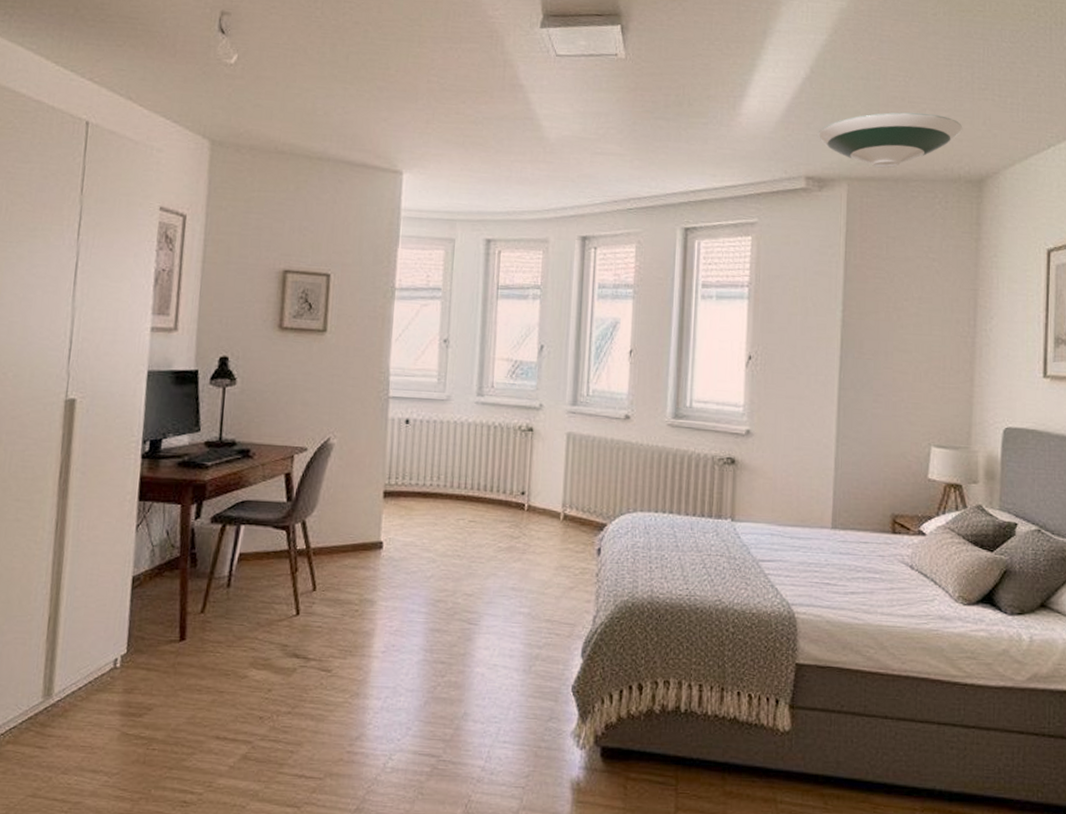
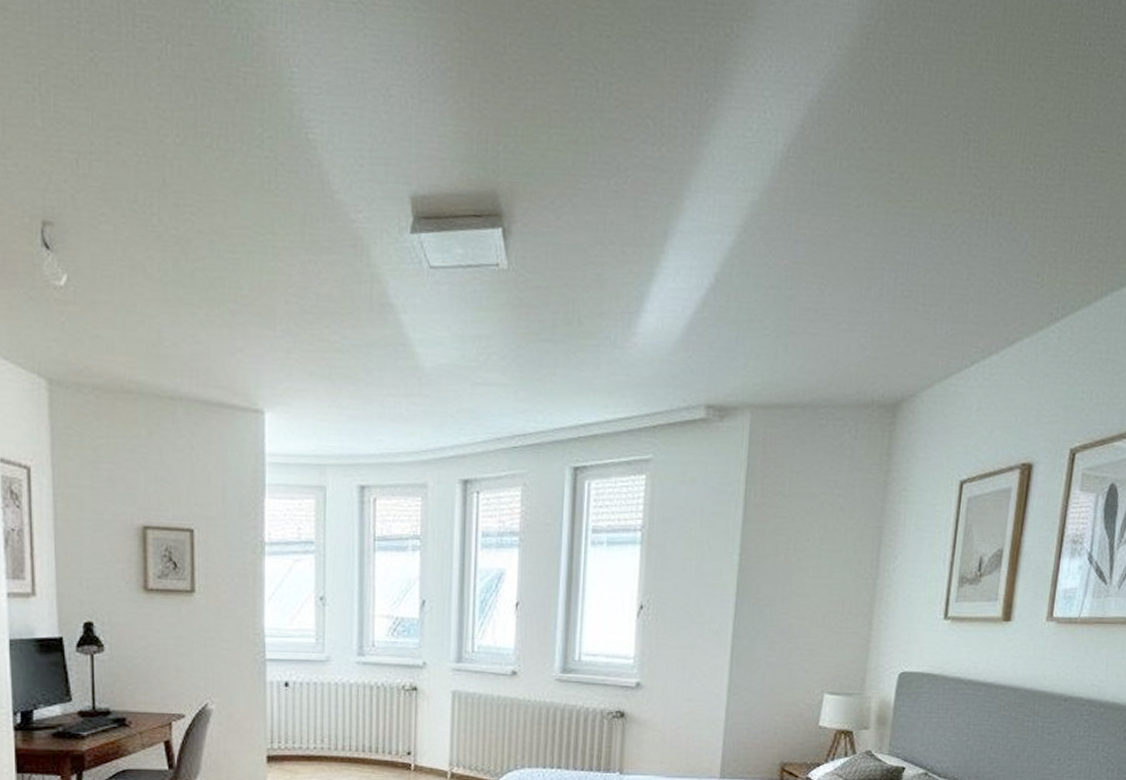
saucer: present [818,112,963,169] -> none [720,326,880,393]

